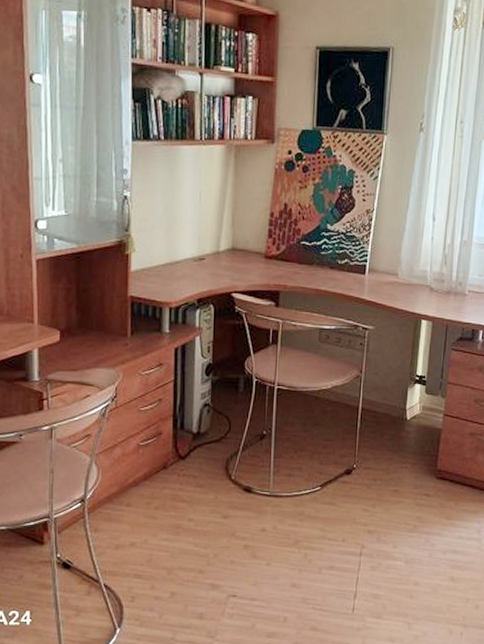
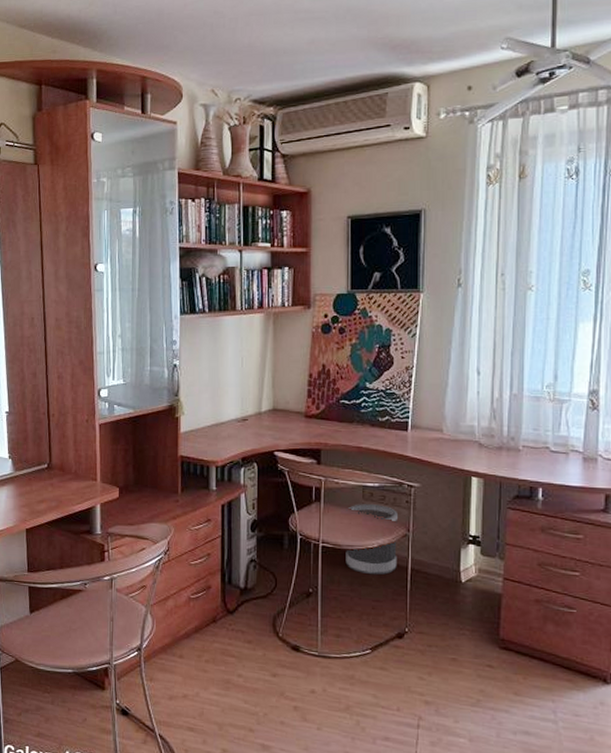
wastebasket: none [300,346,353,416] -> present [345,504,399,575]

